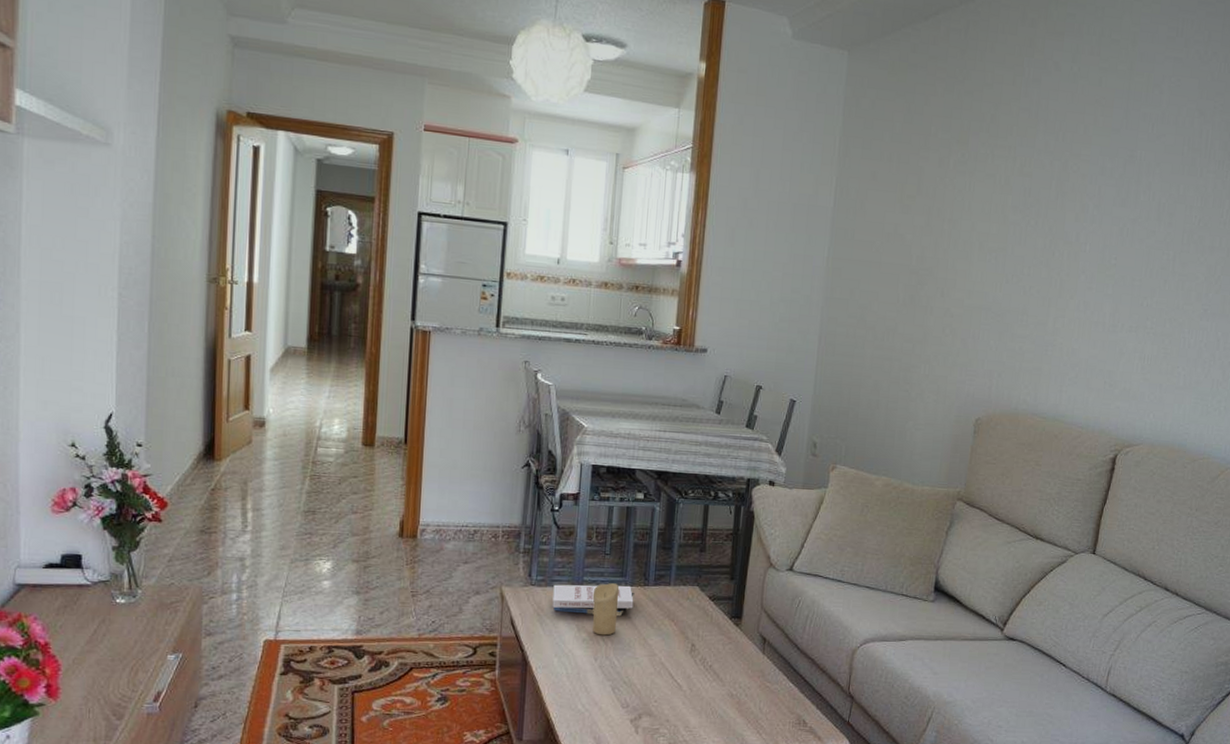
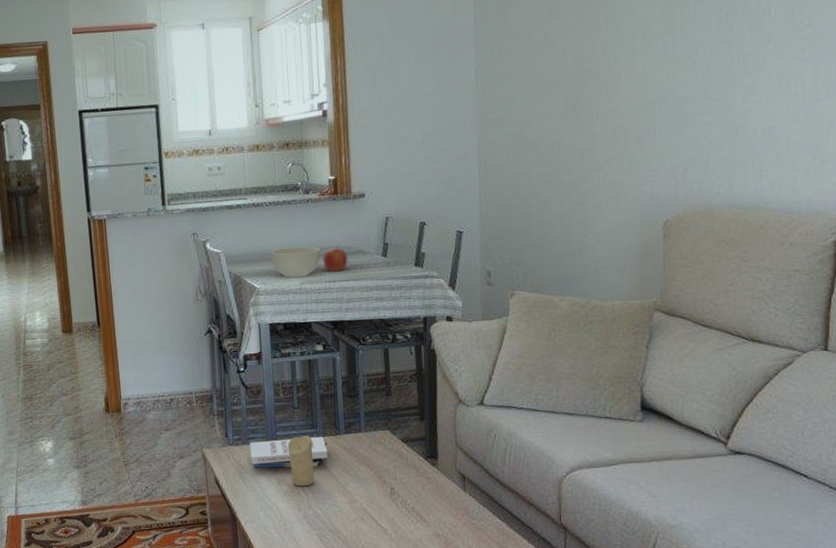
bowl: none [603,389,655,423] -> present [270,246,320,279]
fruit: none [656,396,682,423] -> present [323,246,348,272]

